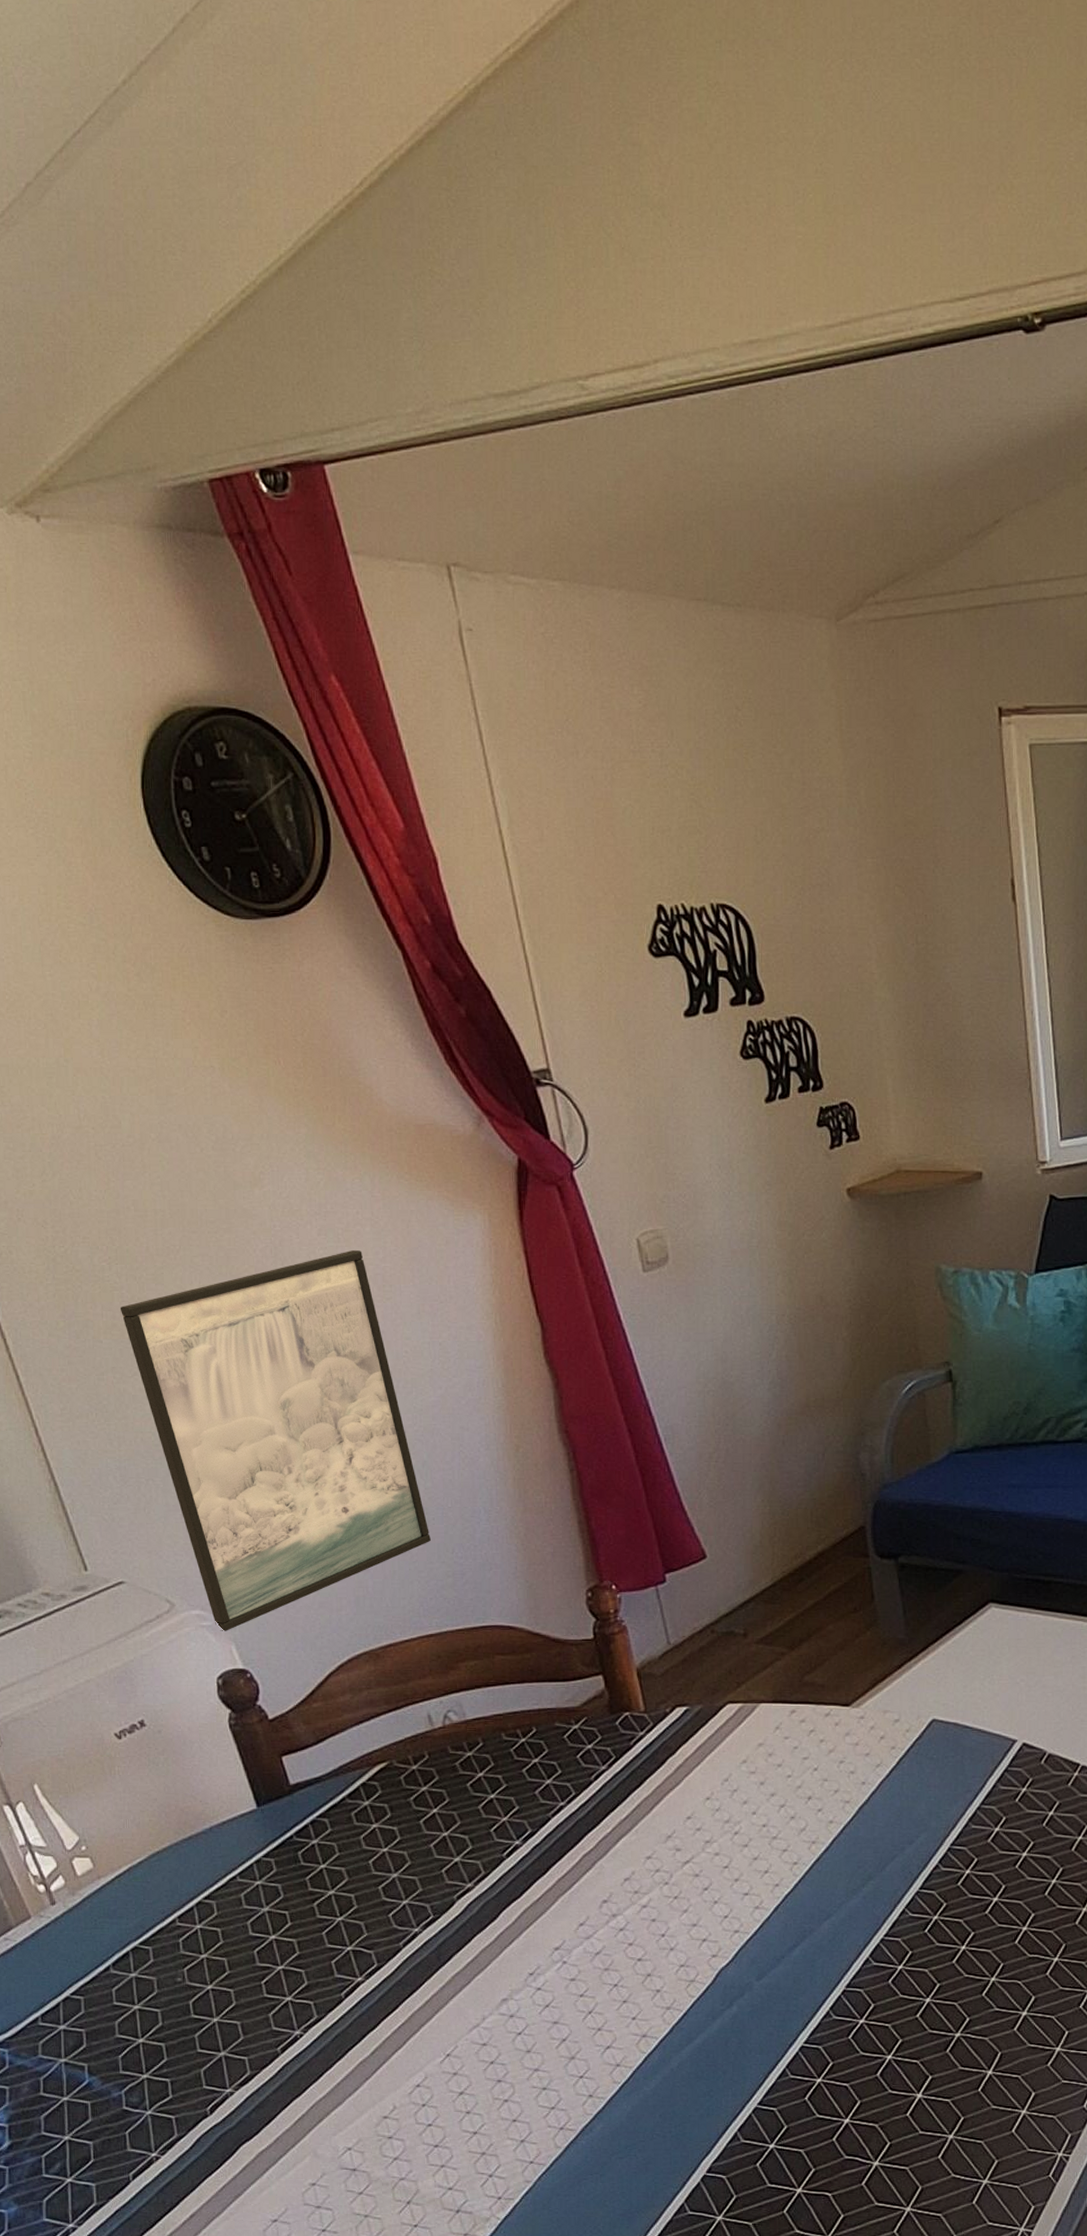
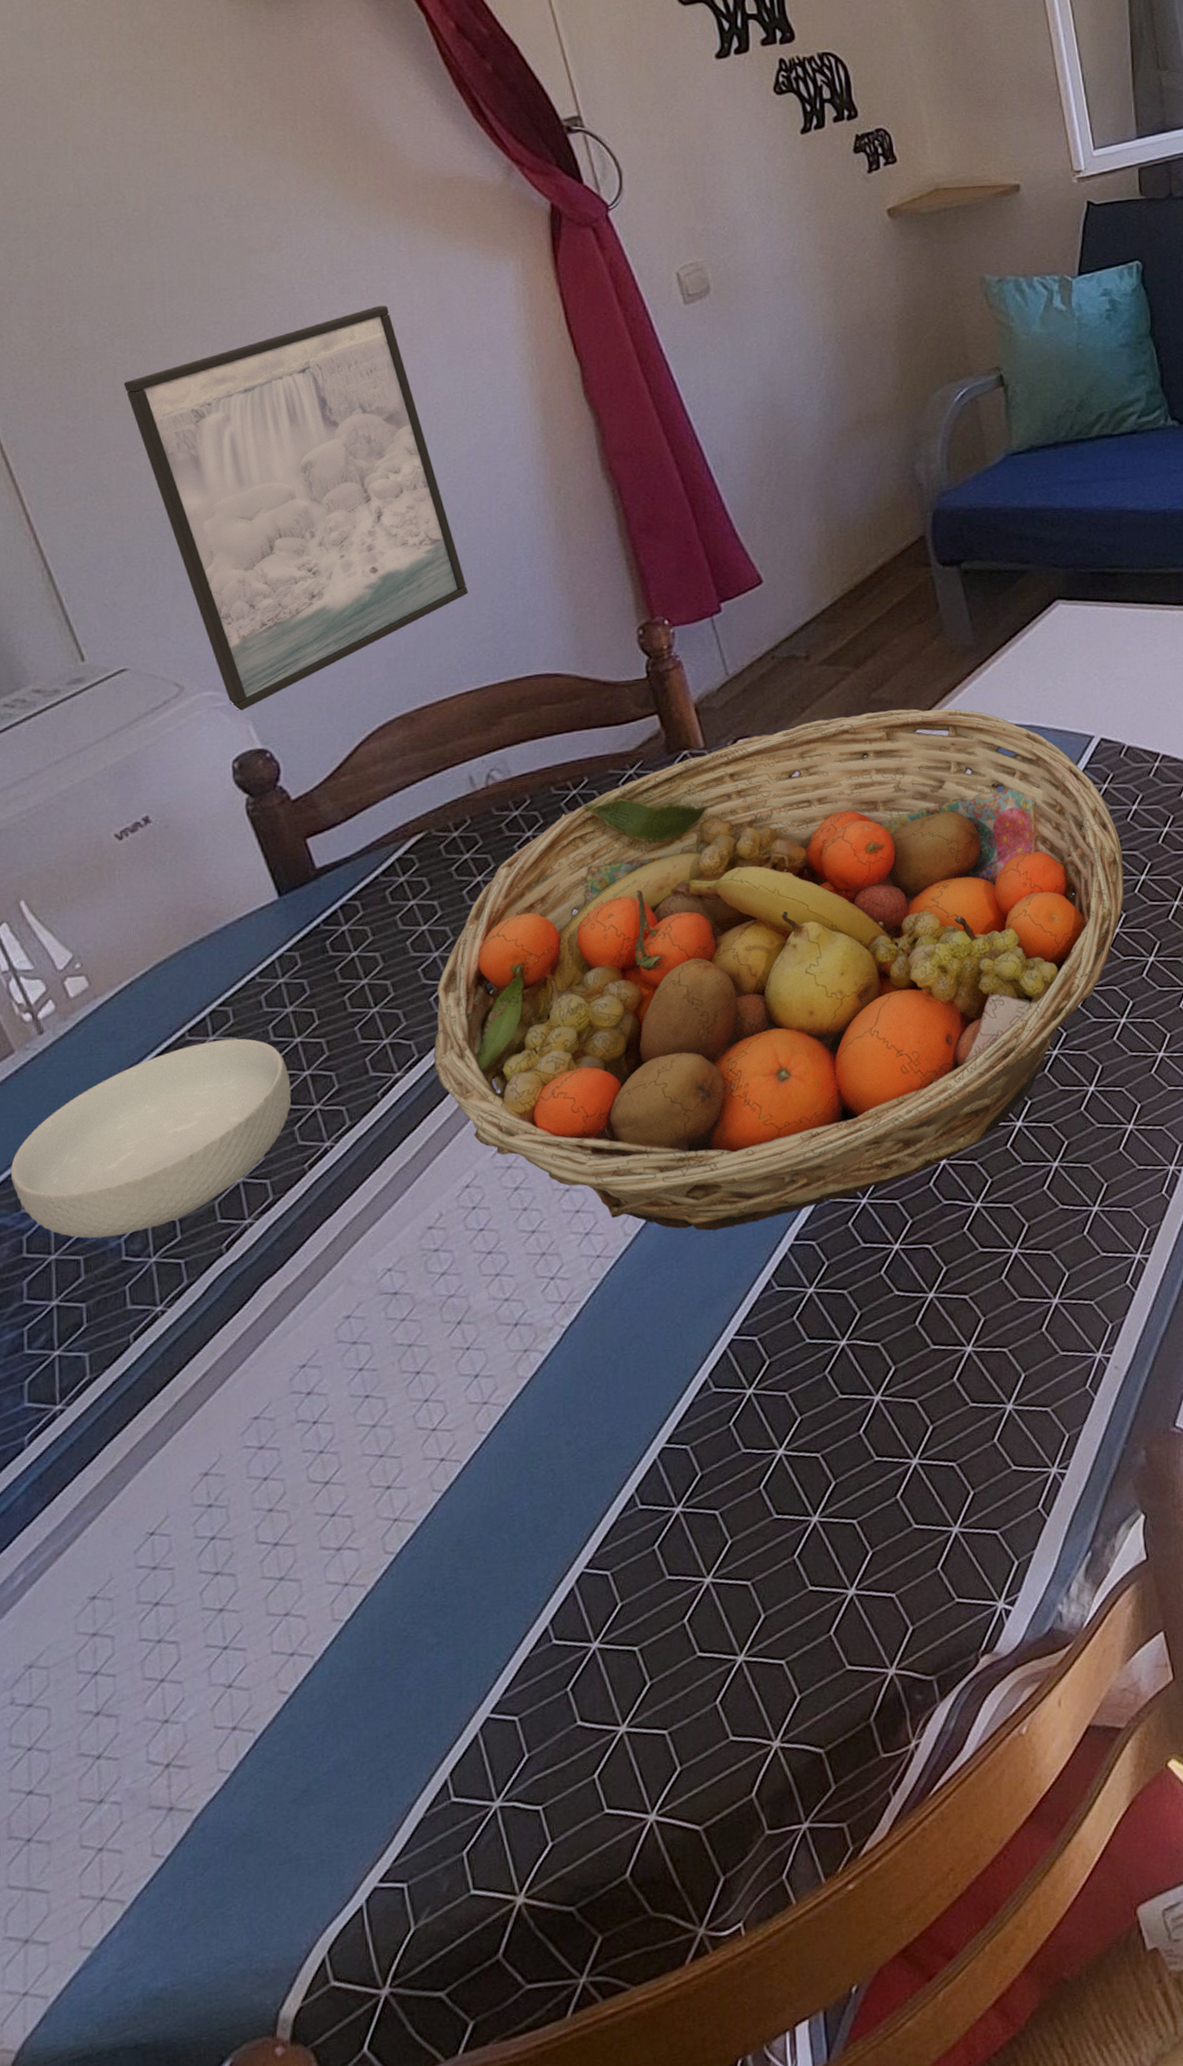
cereal bowl: none [29,1929,267,2088] -> present [11,1038,292,1239]
fruit basket: none [391,1694,1035,2153] -> present [433,708,1124,1231]

